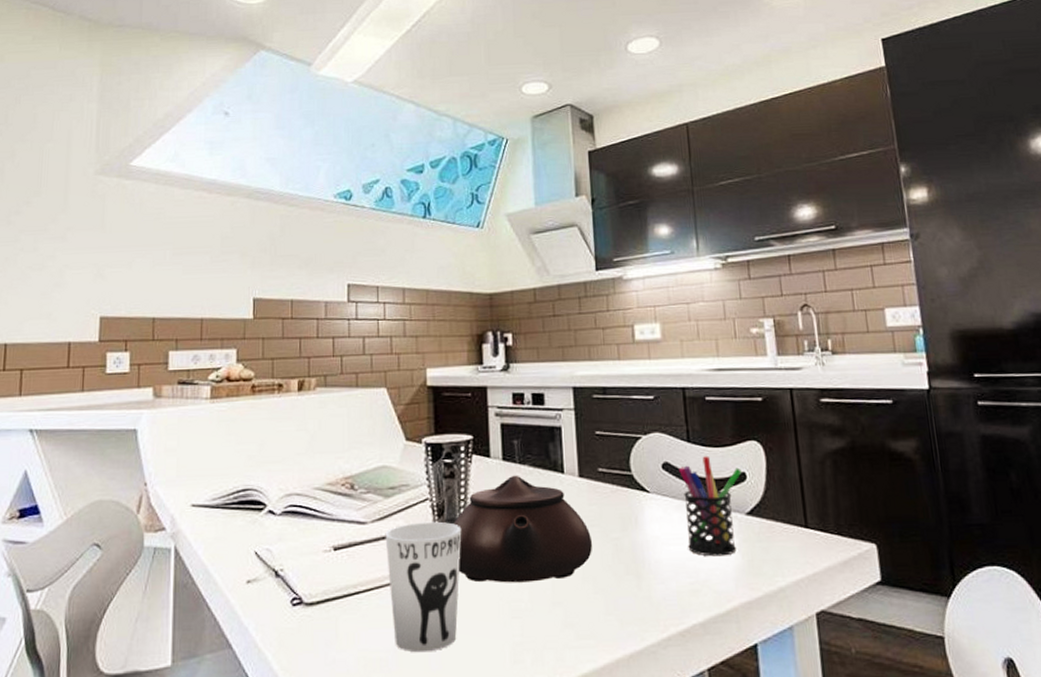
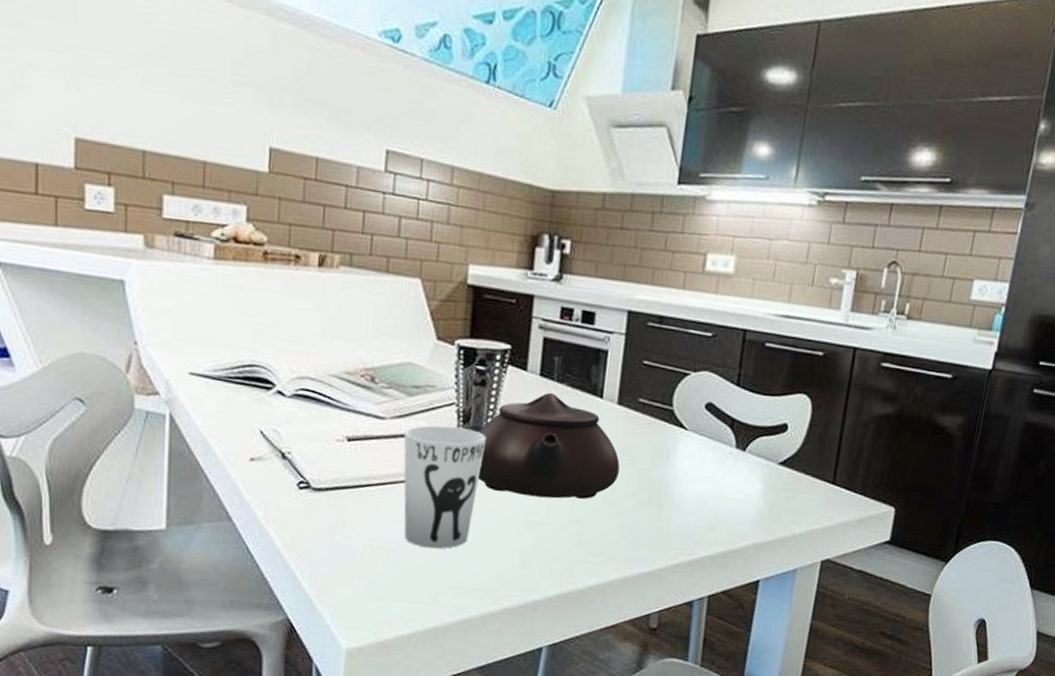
pen holder: present [679,456,742,557] -> none [714,402,784,500]

